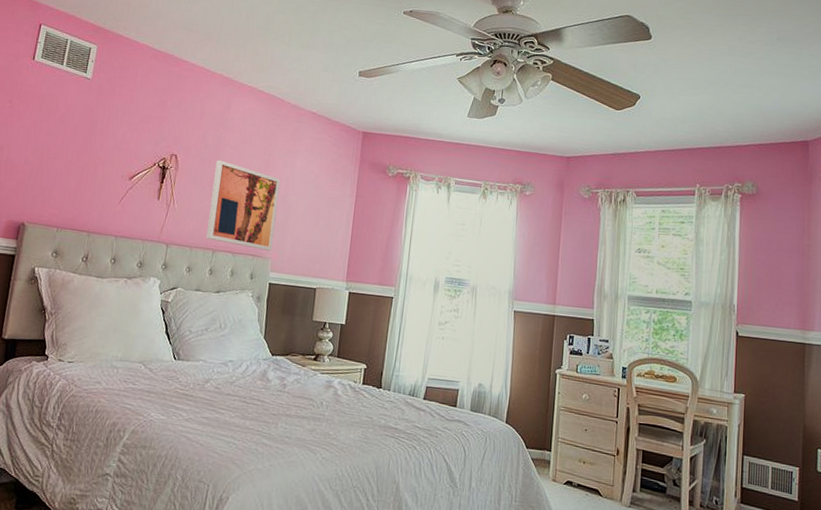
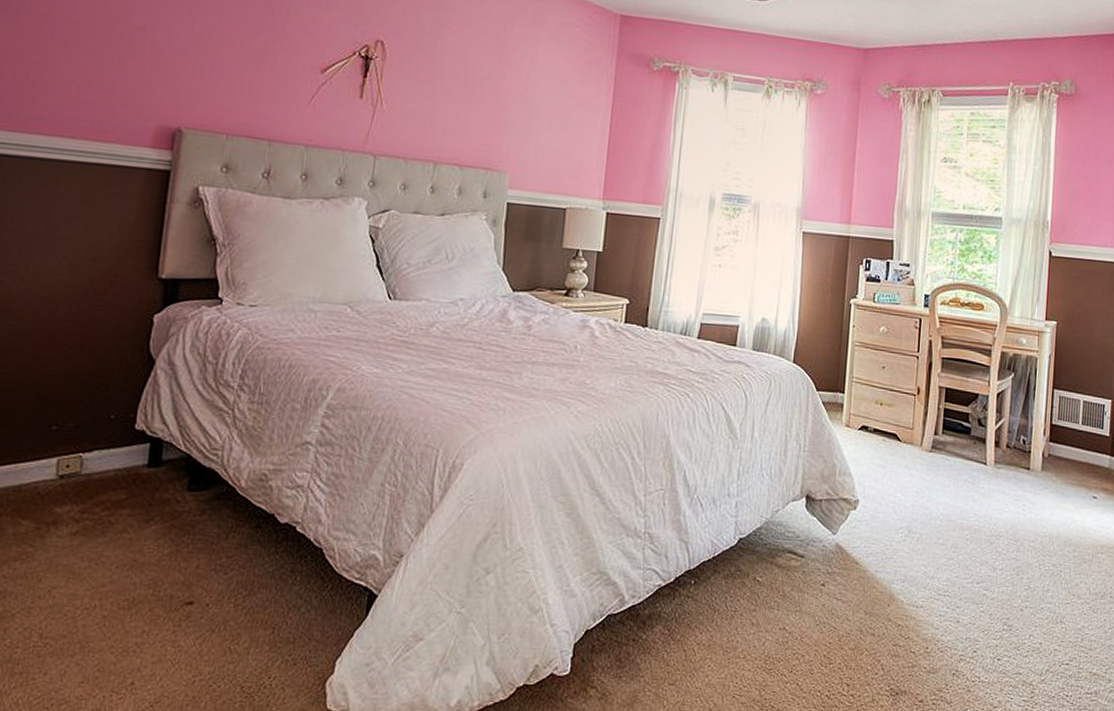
wall art: present [206,160,281,251] -> none [425,48,519,163]

